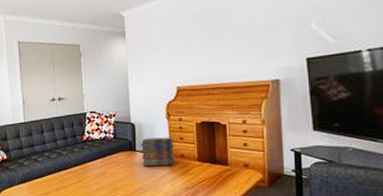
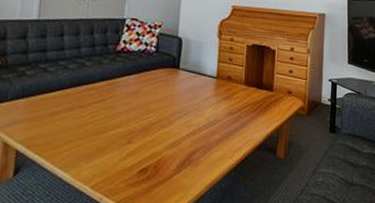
book stack: present [141,137,175,166] -> none [185,55,222,87]

